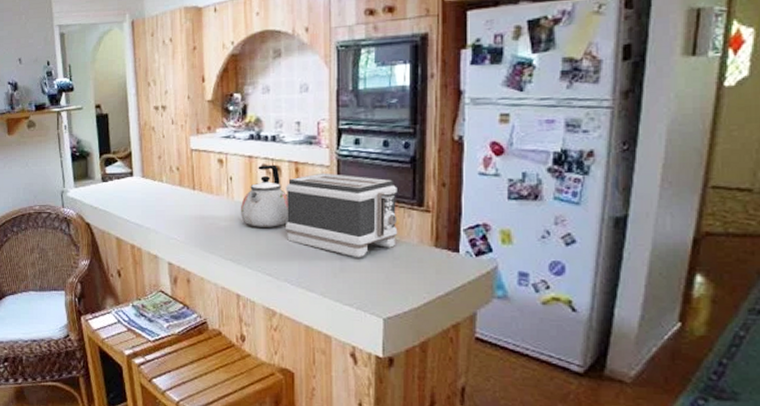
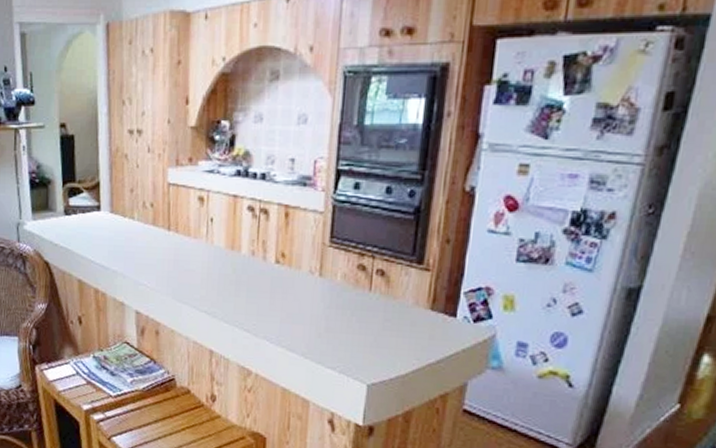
kettle: present [241,164,288,227] -> none [220,206,275,278]
toaster: present [286,172,398,258] -> none [269,219,397,318]

